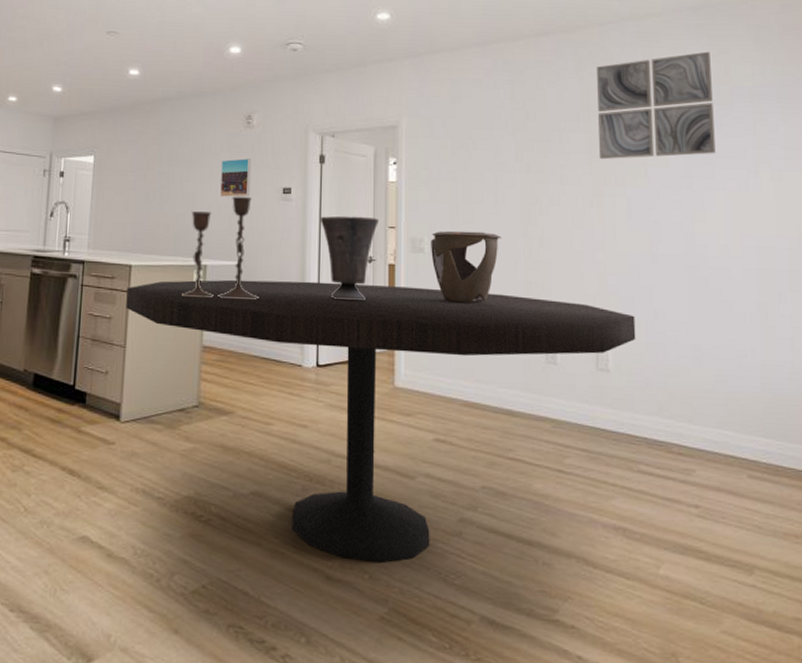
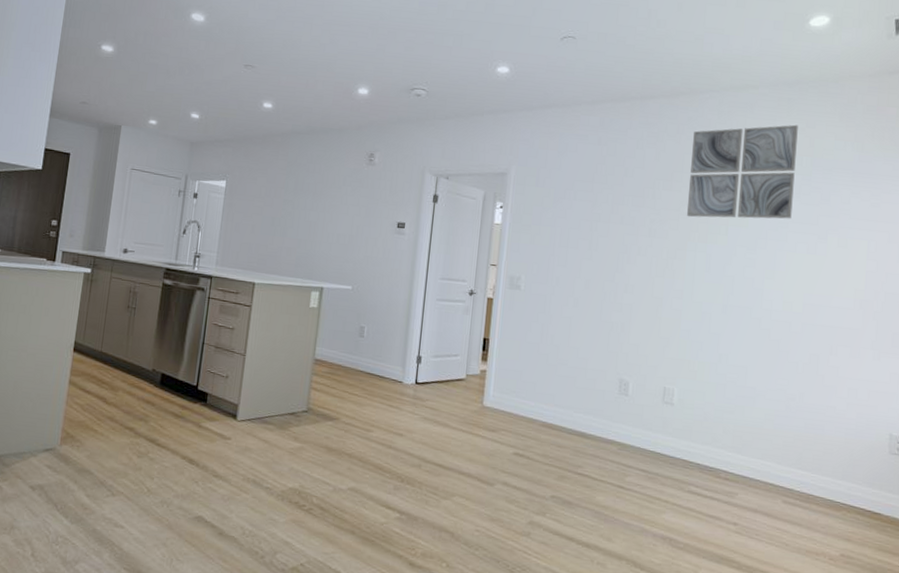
dining table: present [126,279,636,563] -> none [248,299,702,554]
candlestick: present [181,196,259,300] -> none [298,226,369,322]
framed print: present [220,158,252,197] -> none [340,193,371,228]
vase: present [320,216,378,301] -> none [429,250,482,329]
decorative bowl: present [431,230,502,303] -> none [526,271,591,338]

